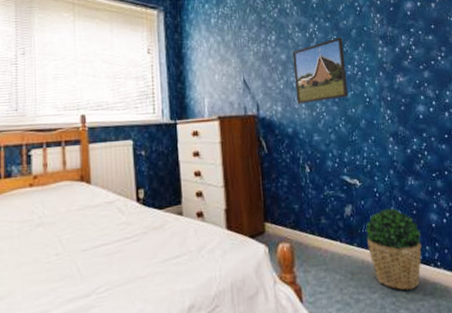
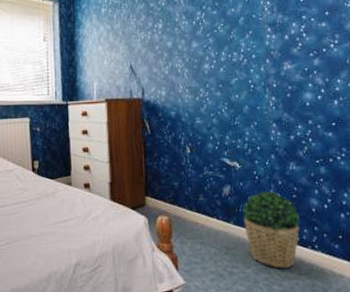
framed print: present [292,37,349,105] -> none [178,25,233,90]

